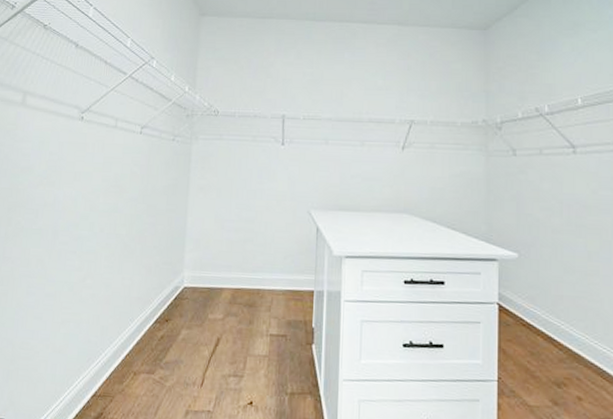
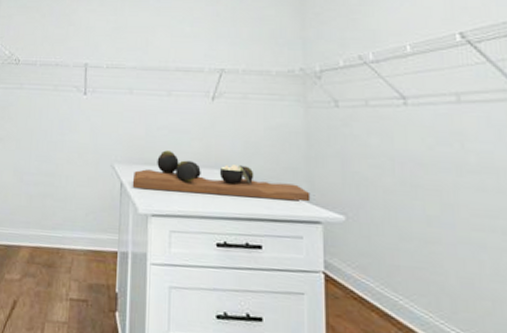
decorative tray: none [328,197,489,242] -> present [133,150,311,202]

